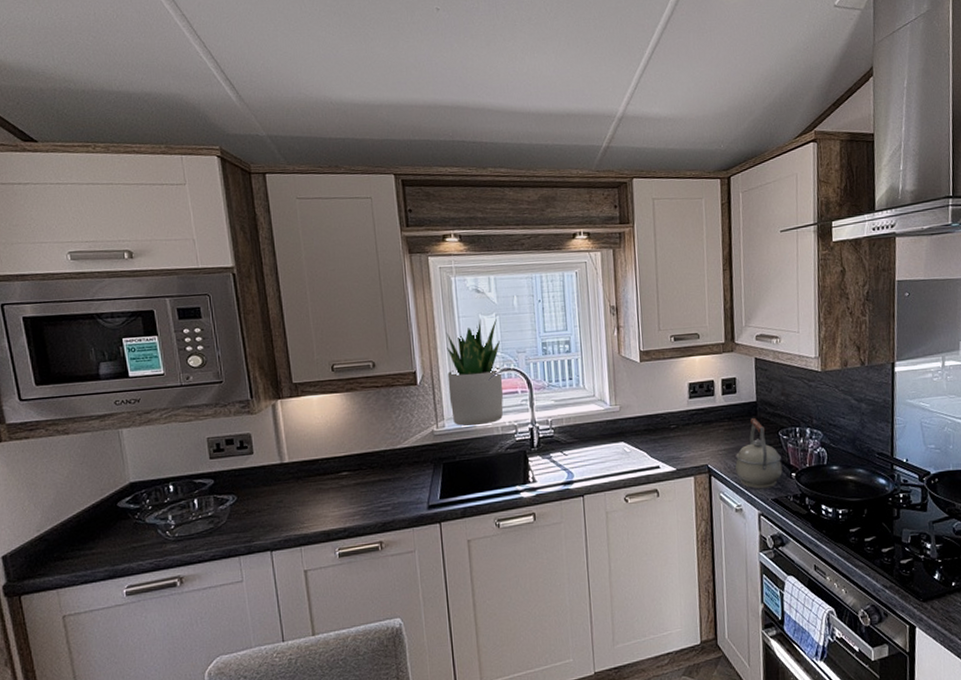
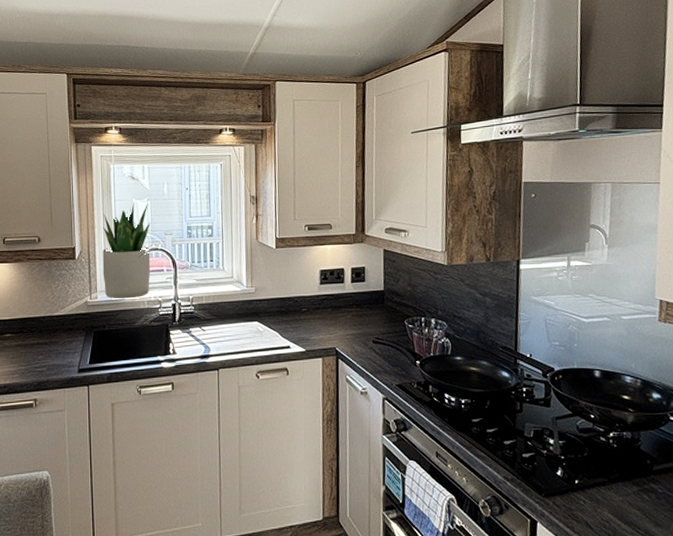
kettle: present [735,417,783,489] -> none [361,305,407,374]

